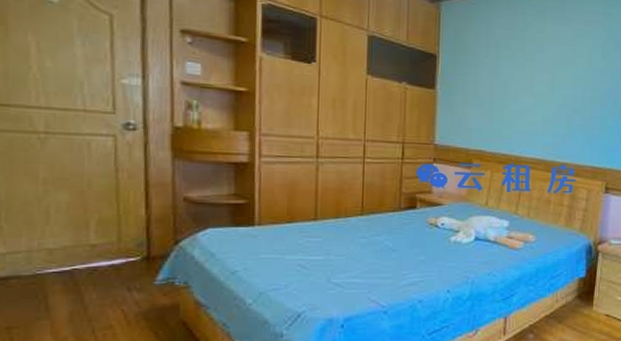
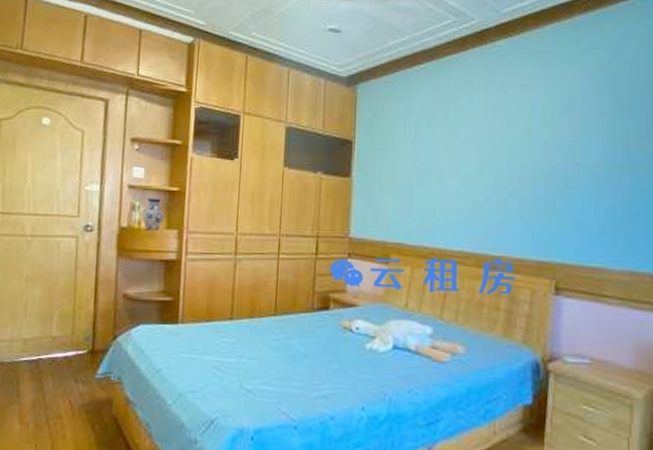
vase: none [201,97,231,132] -> present [141,198,165,231]

